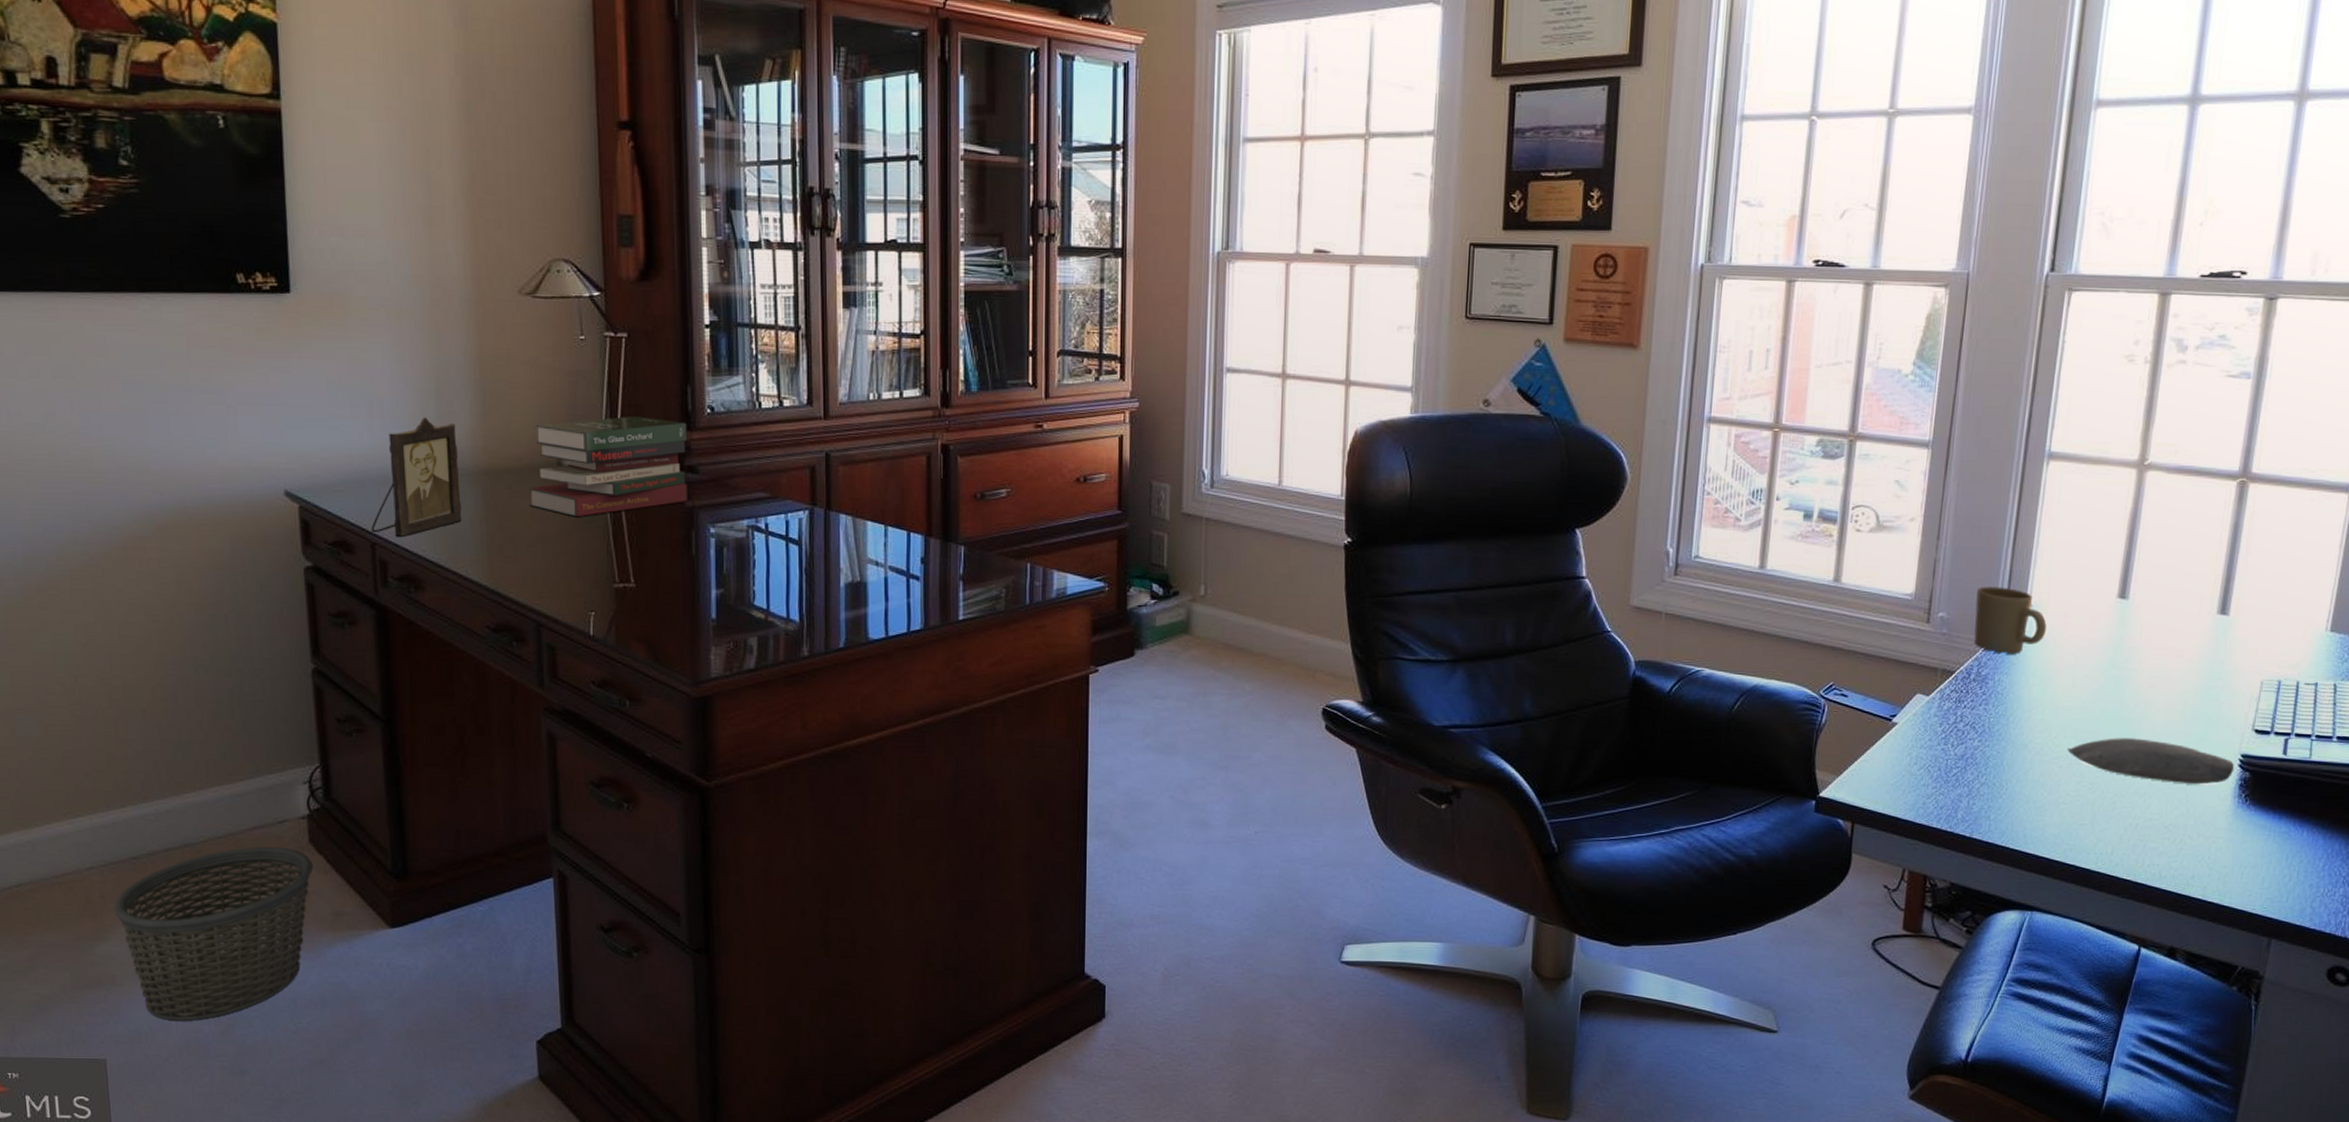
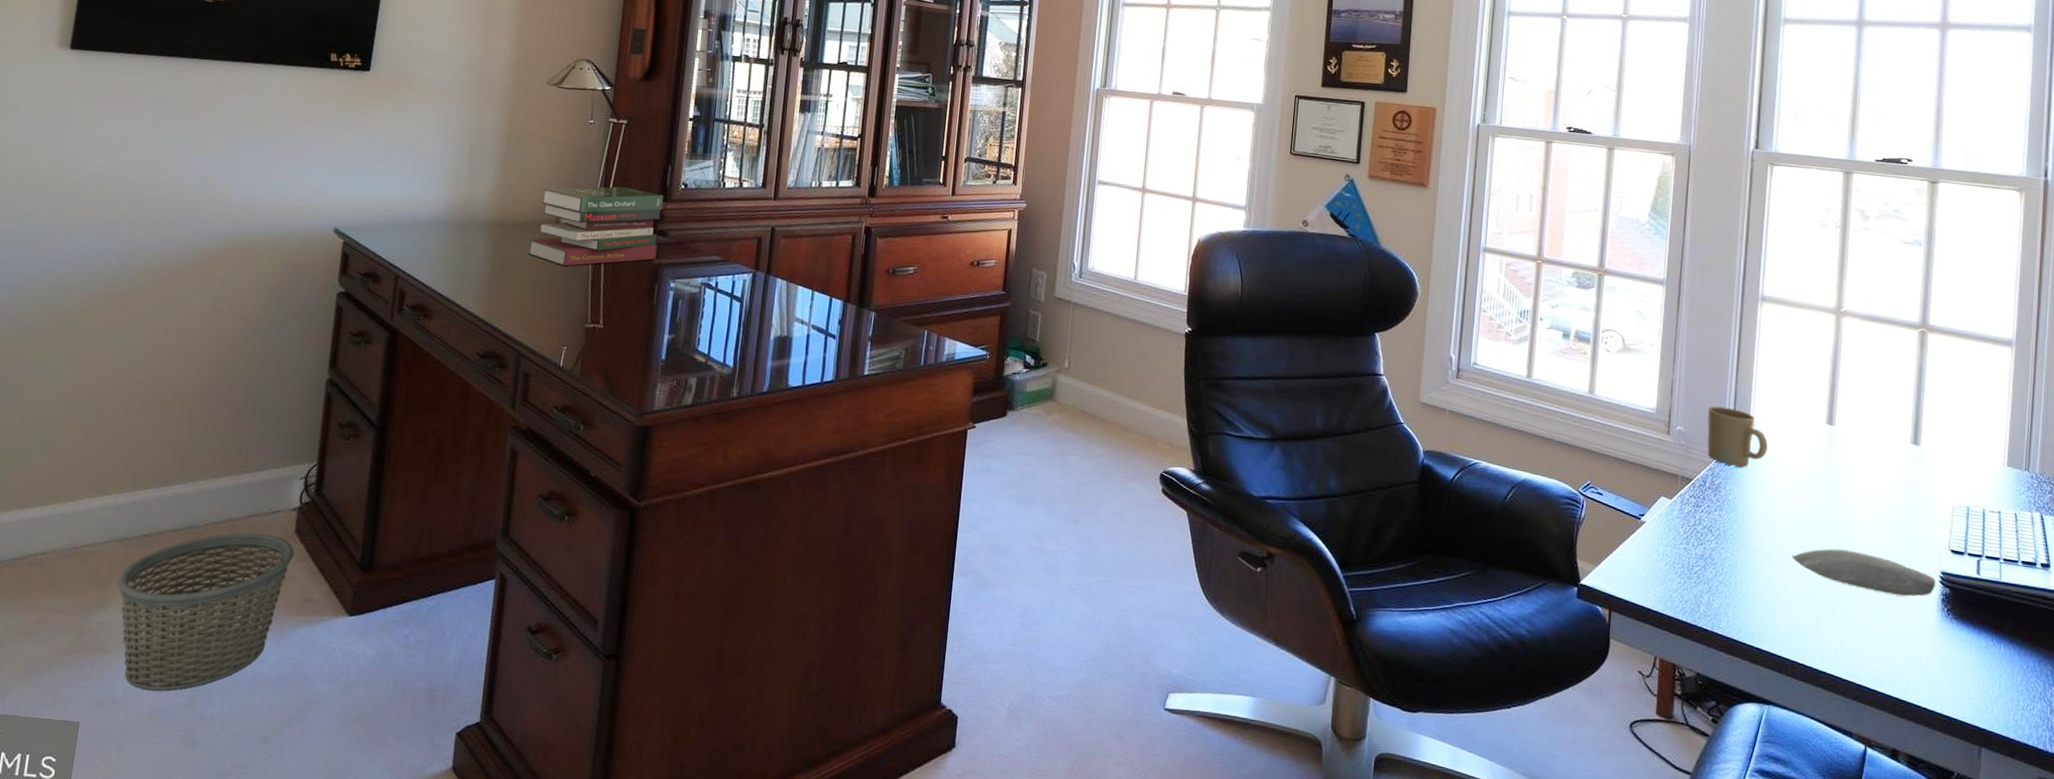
photo frame: present [371,417,462,538] -> none [397,176,481,274]

